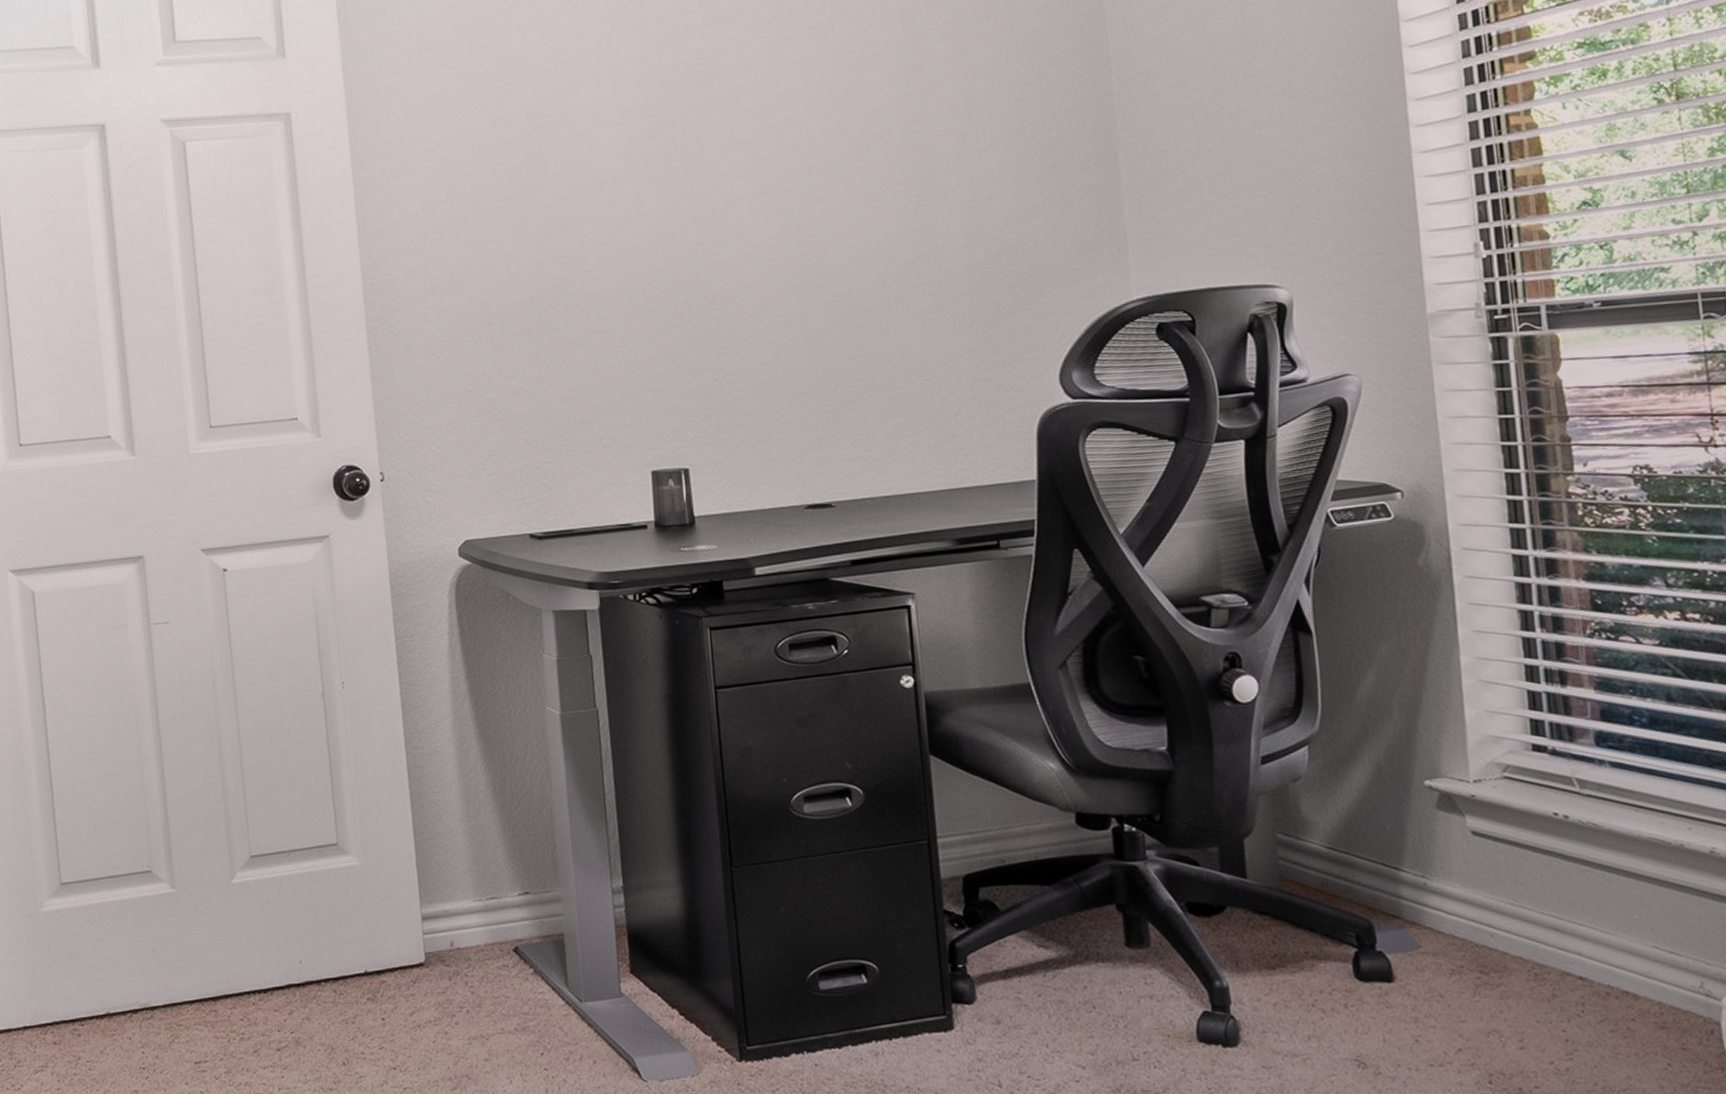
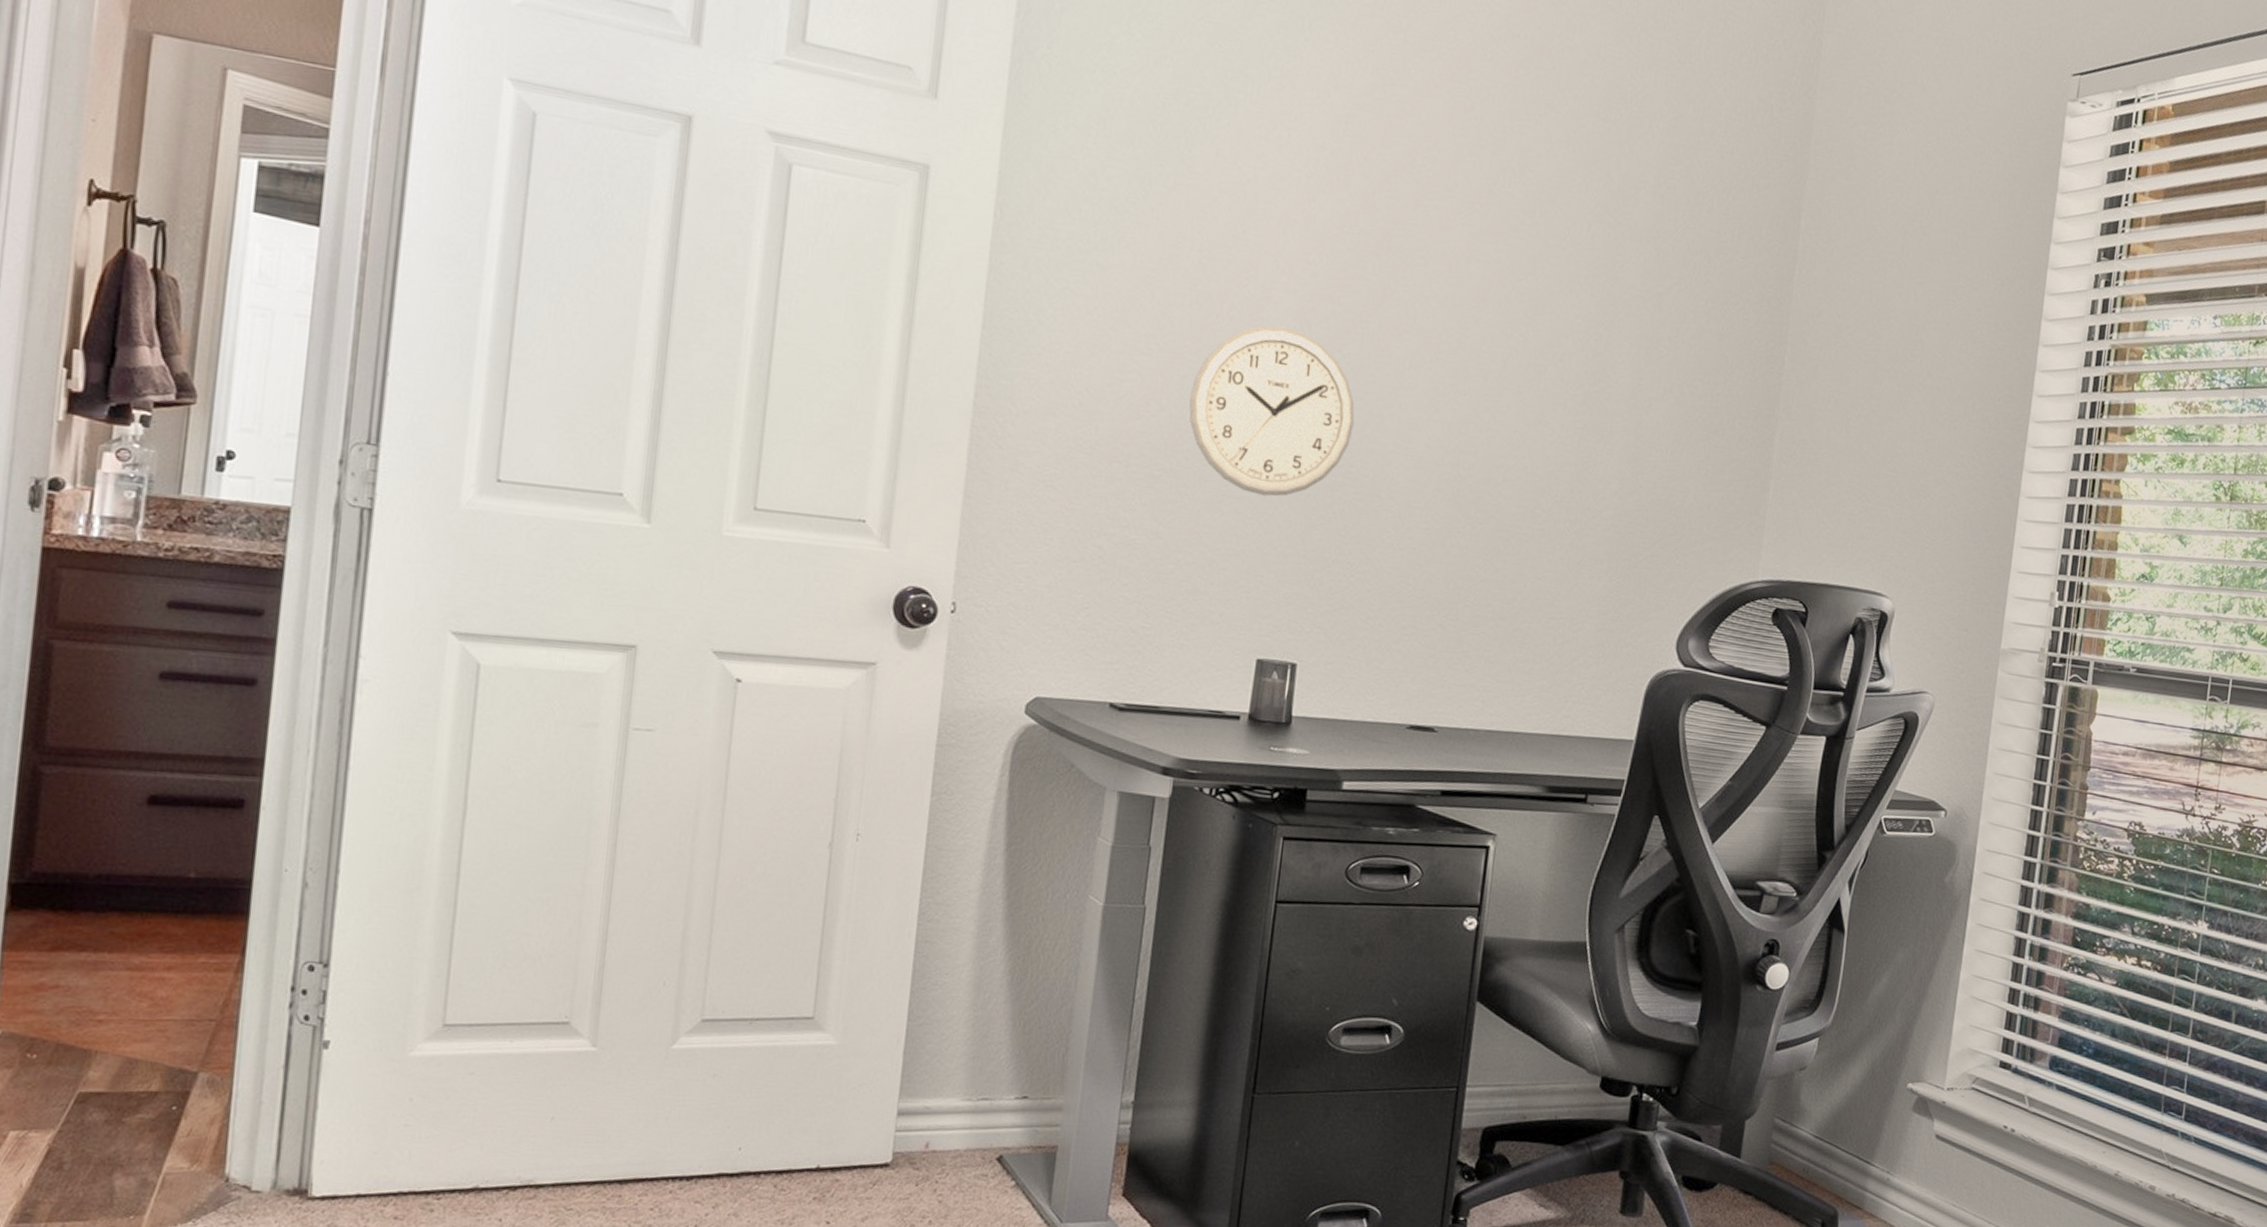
wall clock: none [544,171,696,325] -> present [1189,326,1355,497]

